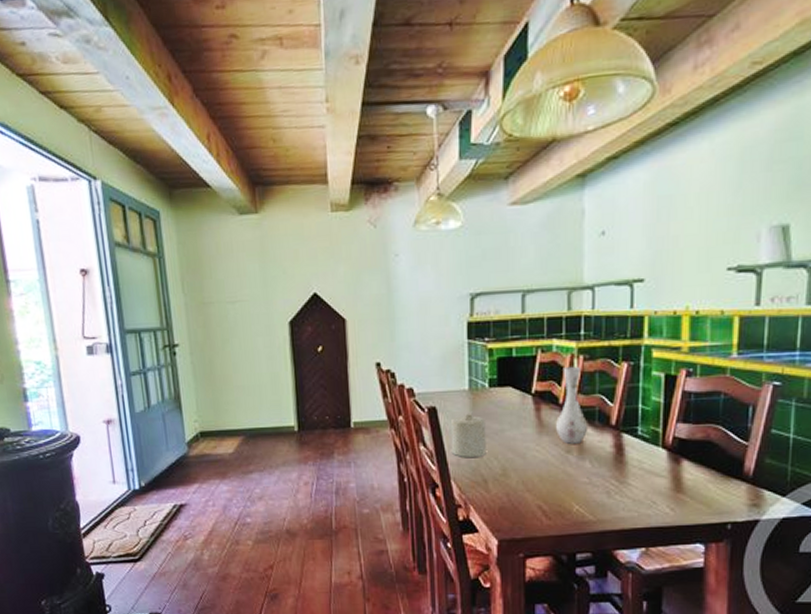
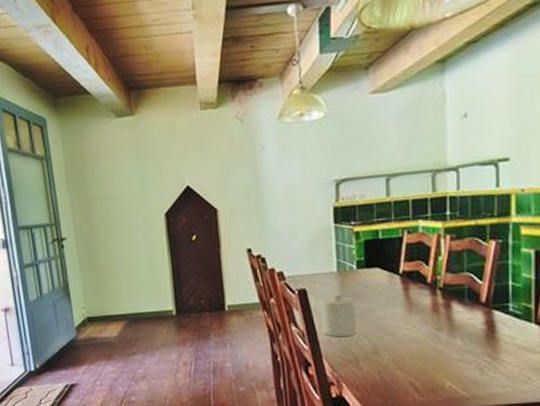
vase: present [556,366,588,444] -> none [425,245,458,322]

